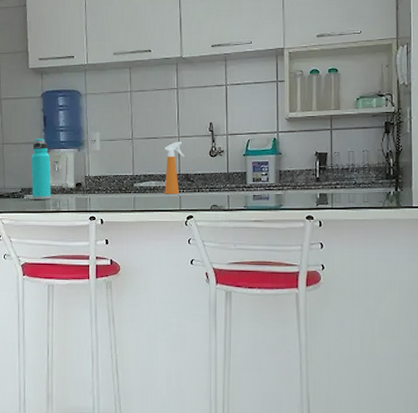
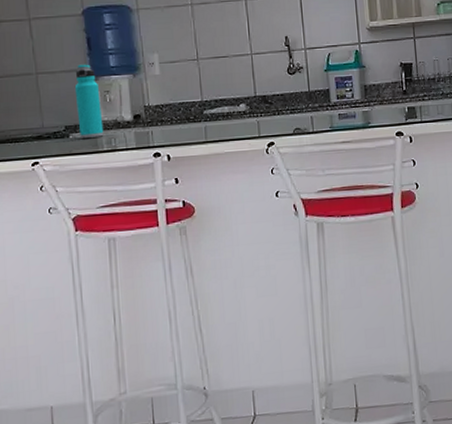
spray bottle: present [164,141,185,194] -> none [236,59,261,121]

